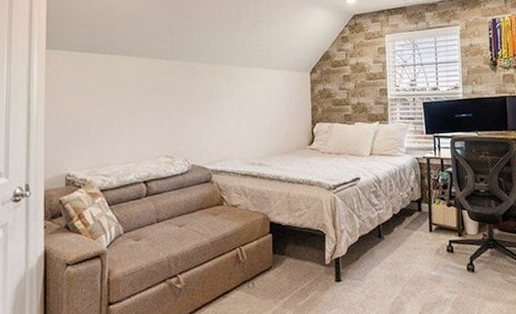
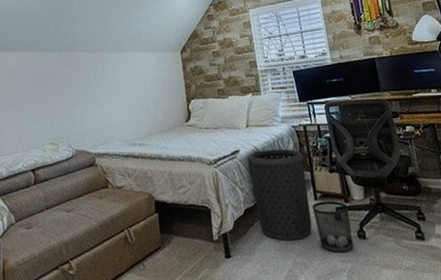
laundry basket: none [368,179,424,270] -> present [248,149,312,241]
waste bin: none [426,233,462,284] -> present [311,200,354,253]

